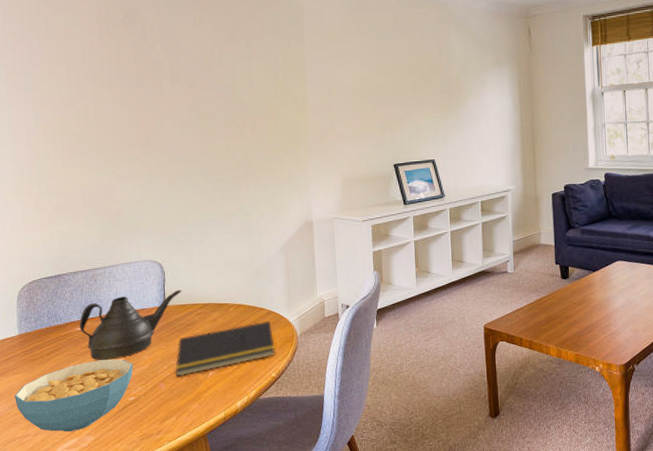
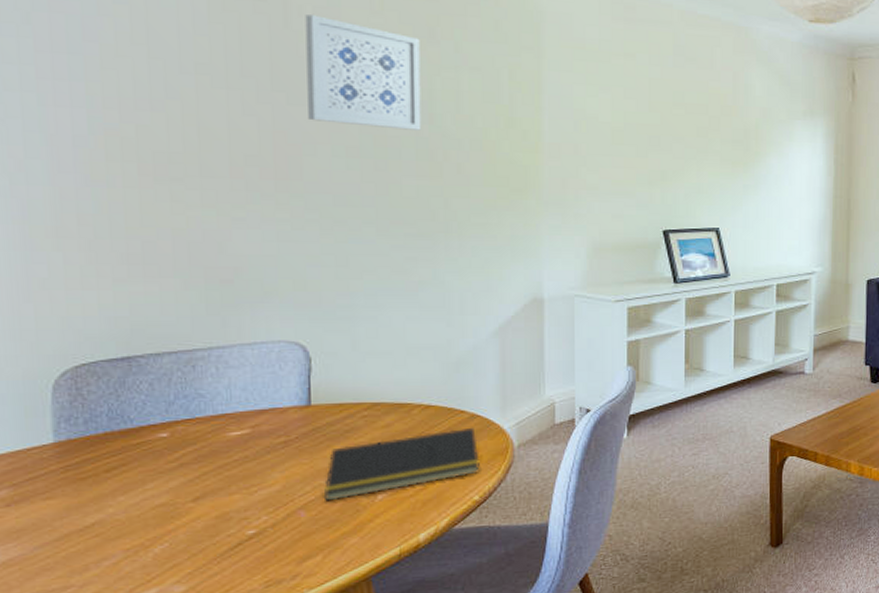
cereal bowl: present [14,359,134,432] -> none [46,477,256,580]
teapot: present [79,289,182,360] -> none [164,383,339,479]
wall art: none [155,32,228,105] -> present [305,14,422,131]

